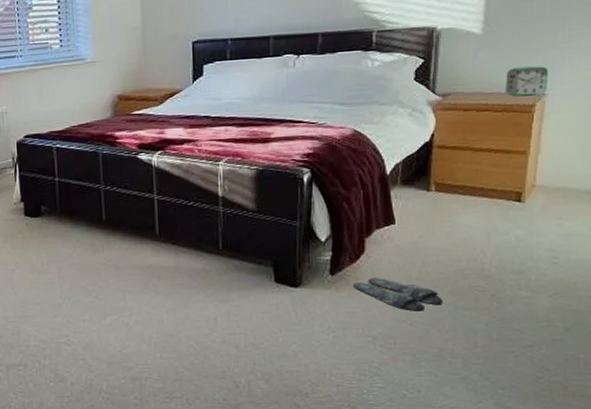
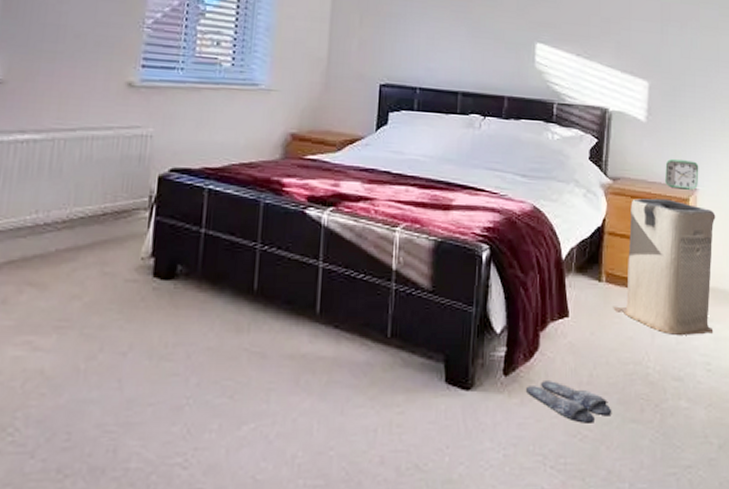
laundry basket: none [443,107,569,234] -> present [613,198,716,335]

